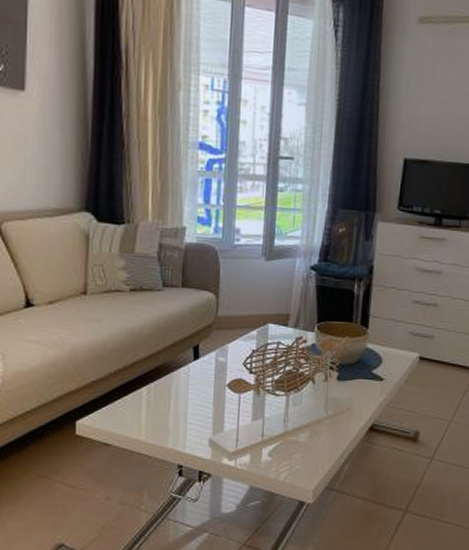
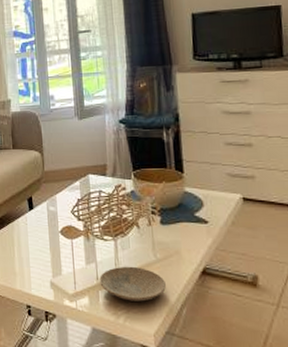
plate: none [264,422,333,458] -> present [99,266,166,302]

